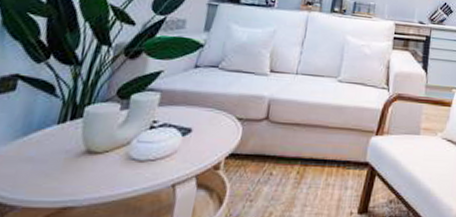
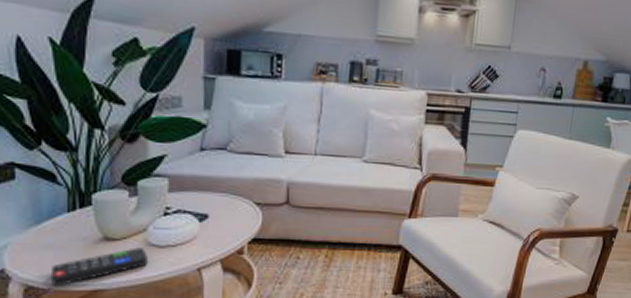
remote control: none [21,161,126,204] -> present [52,247,148,287]

